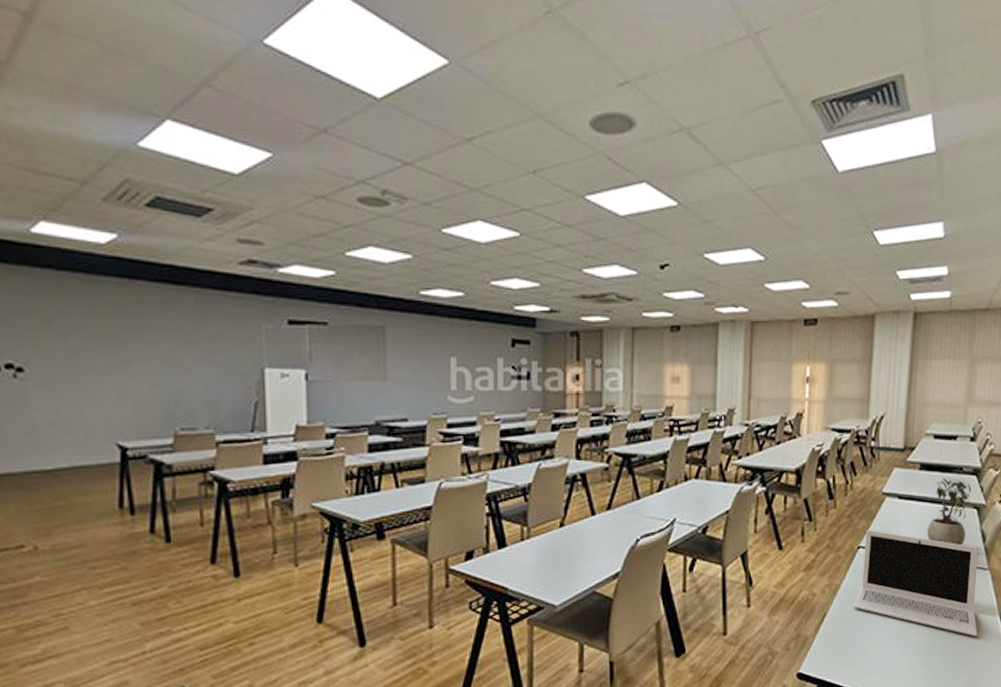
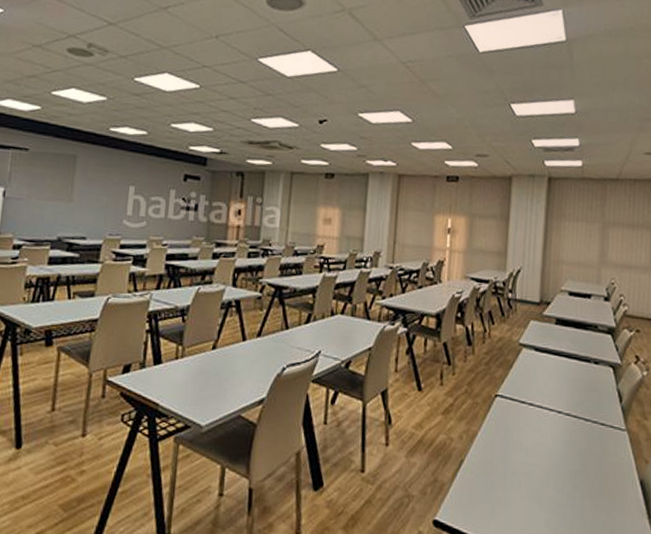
laptop: present [853,530,979,637] -> none [490,379,617,500]
potted plant: present [927,474,971,546] -> none [563,332,607,404]

